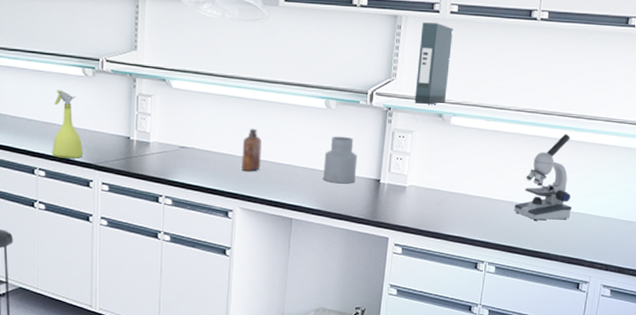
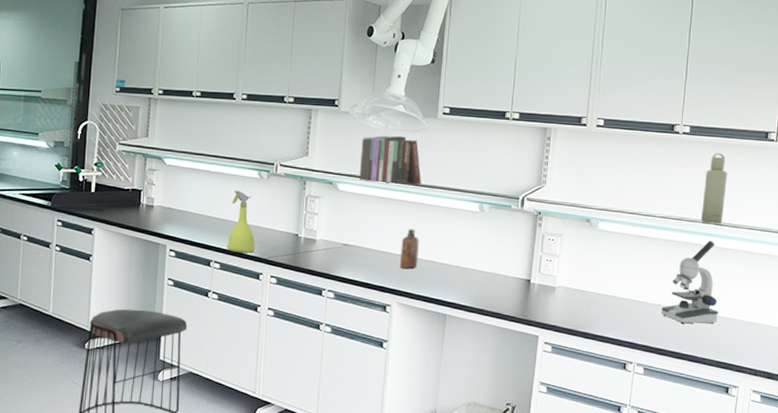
books: none [195,26,262,81] -> present [359,136,421,185]
jar: present [323,136,358,184] -> none [476,237,509,283]
binder: present [414,22,453,104] -> none [563,135,599,210]
bottle: none [557,40,586,116] -> present [701,153,728,224]

